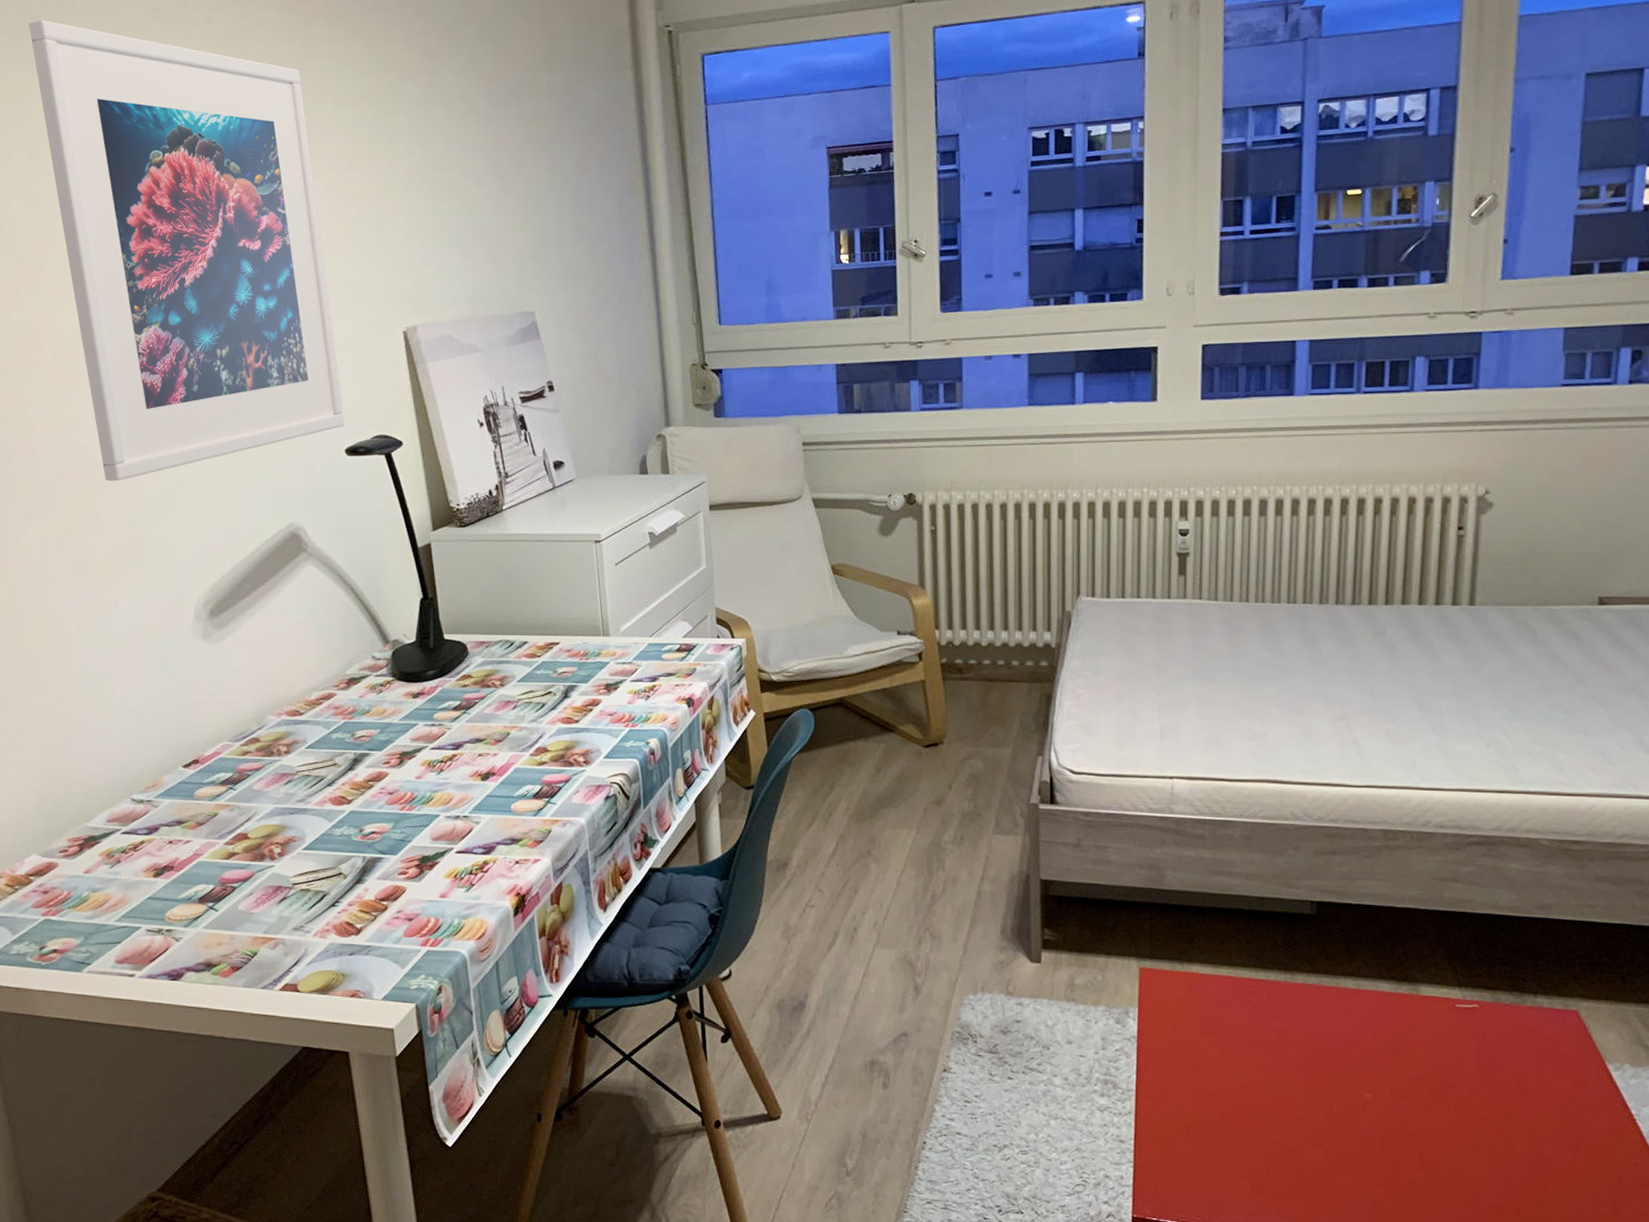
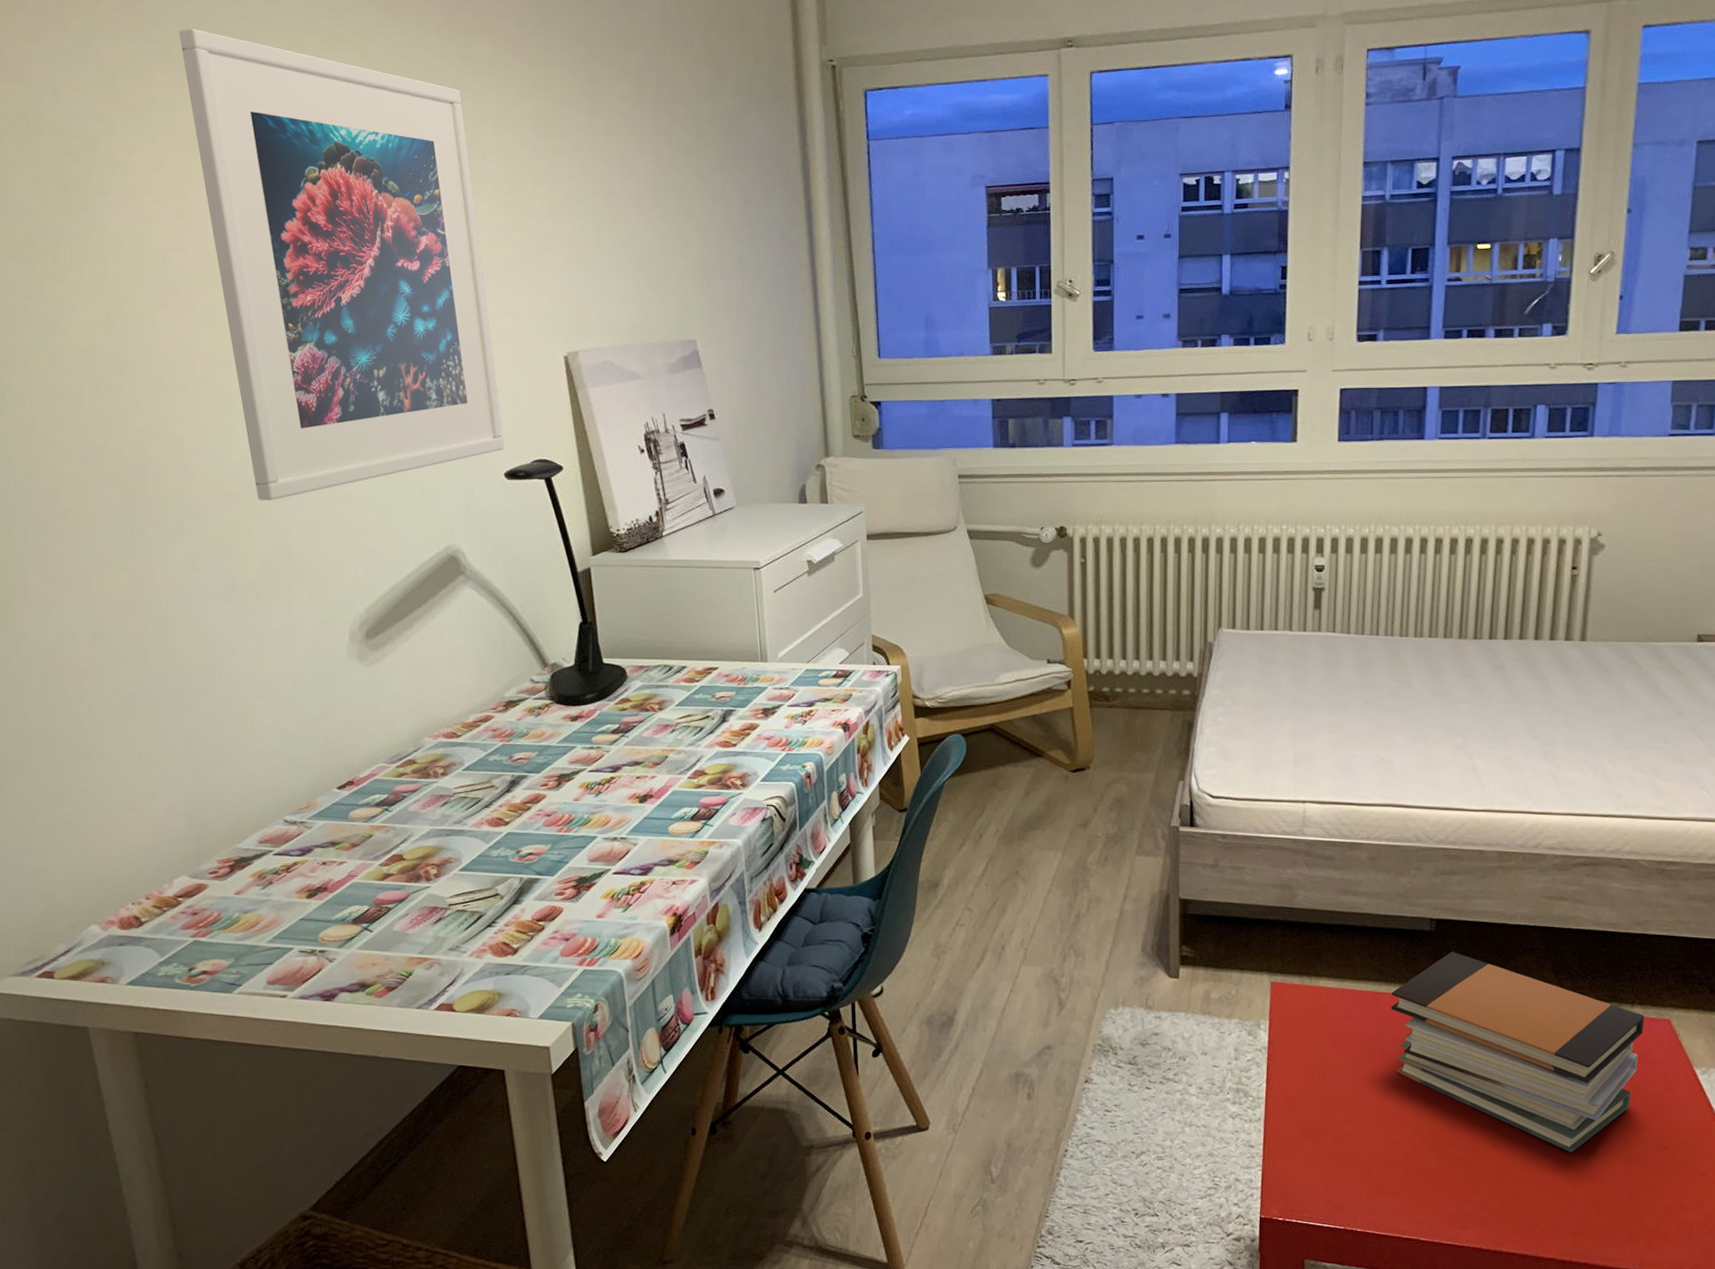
book stack: none [1269,936,1550,1154] -> present [1390,951,1645,1153]

